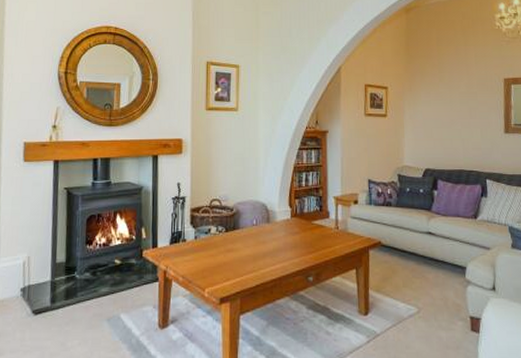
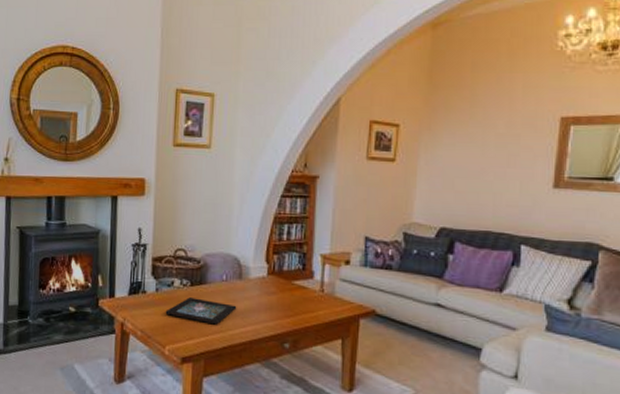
decorative tray: none [204,242,267,265] -> present [165,297,237,325]

